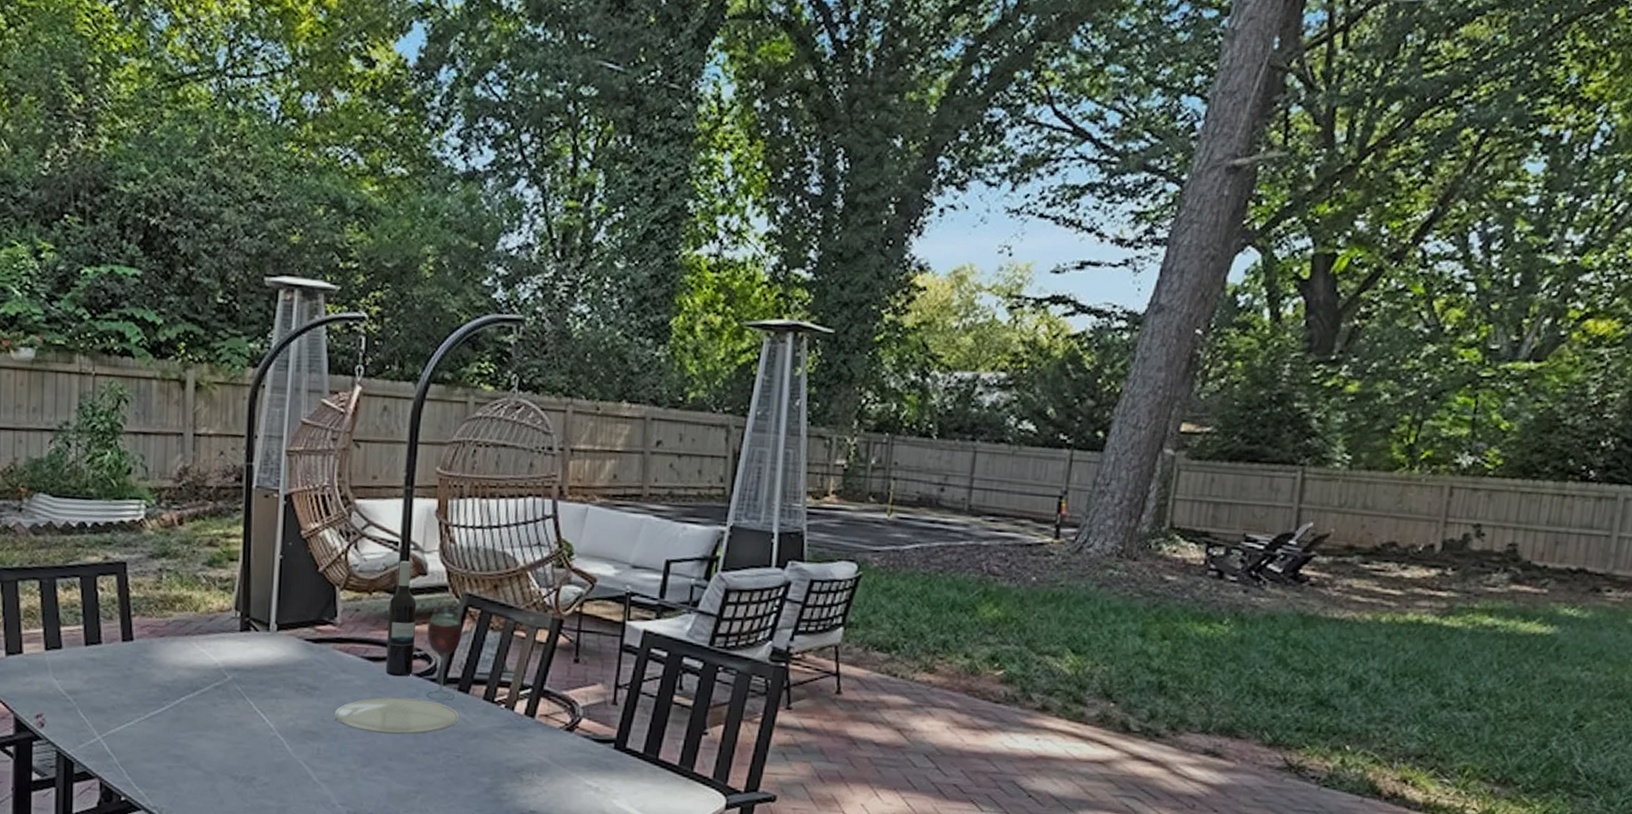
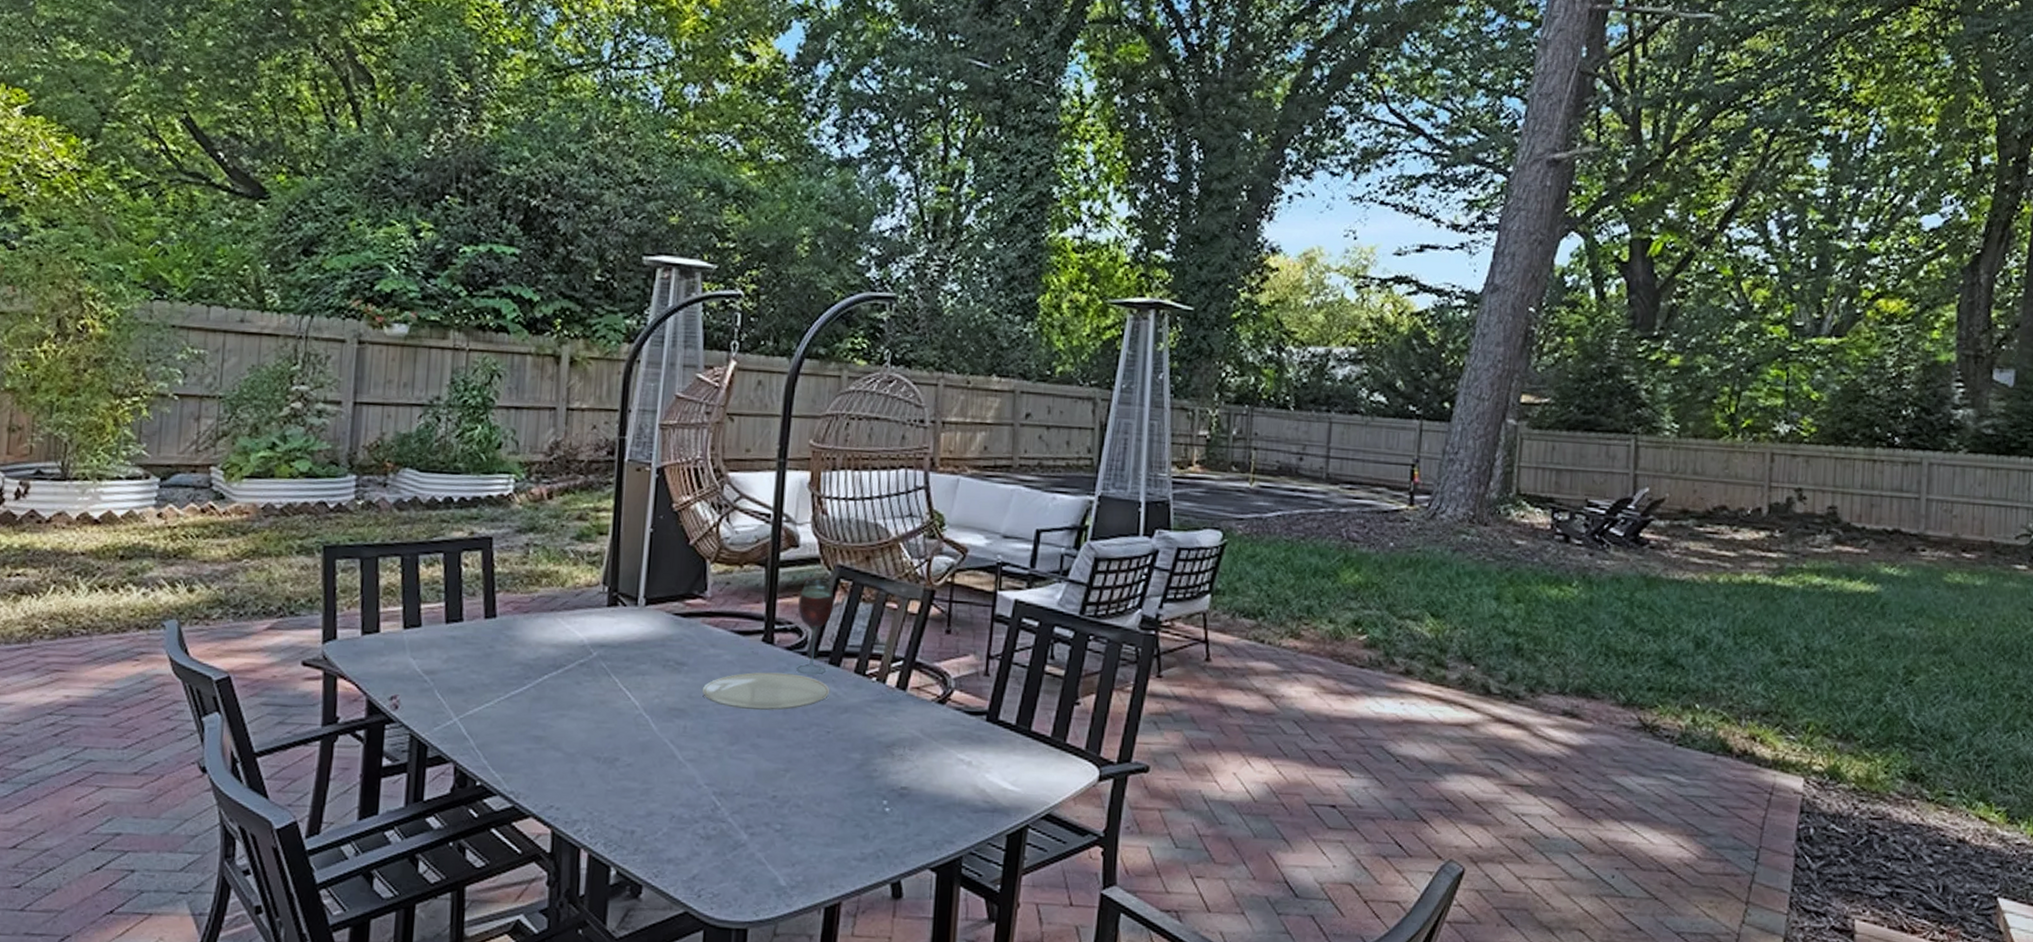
wine bottle: present [385,561,417,677] -> none [755,533,788,651]

